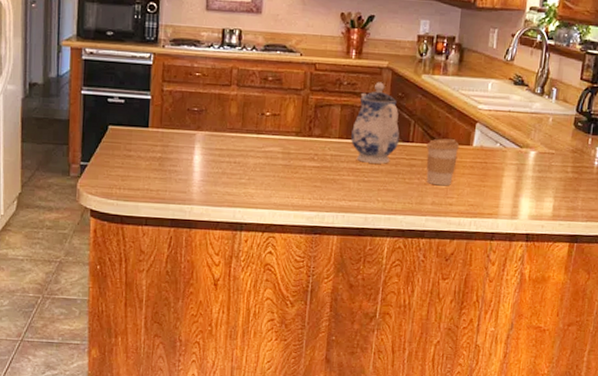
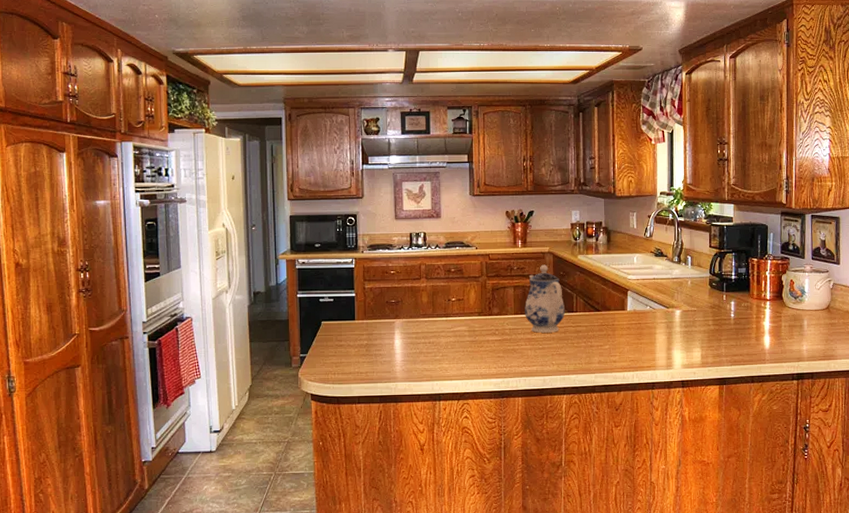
coffee cup: present [426,138,460,186] -> none [588,306,616,347]

